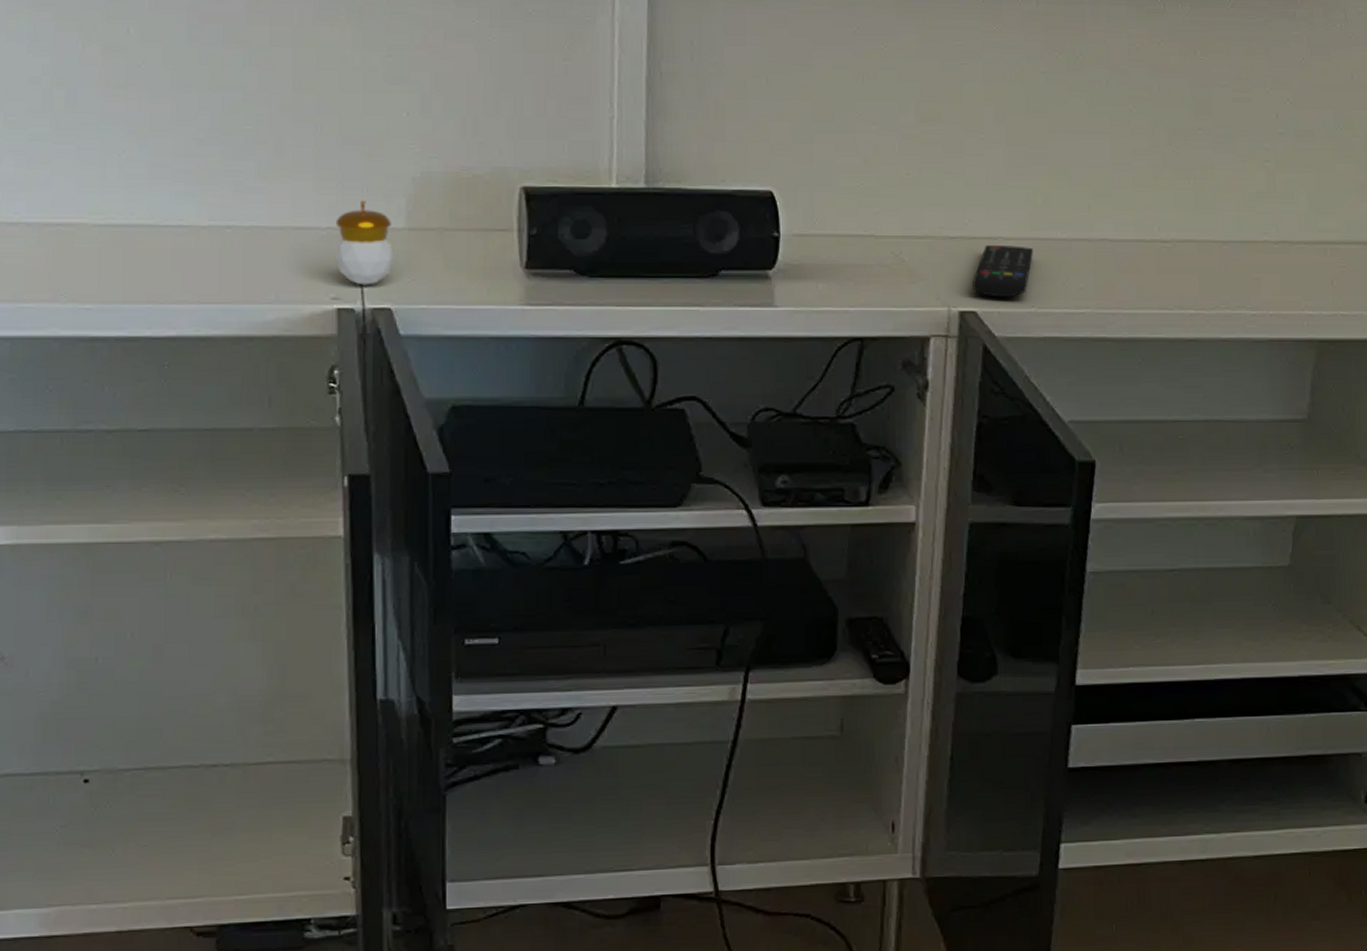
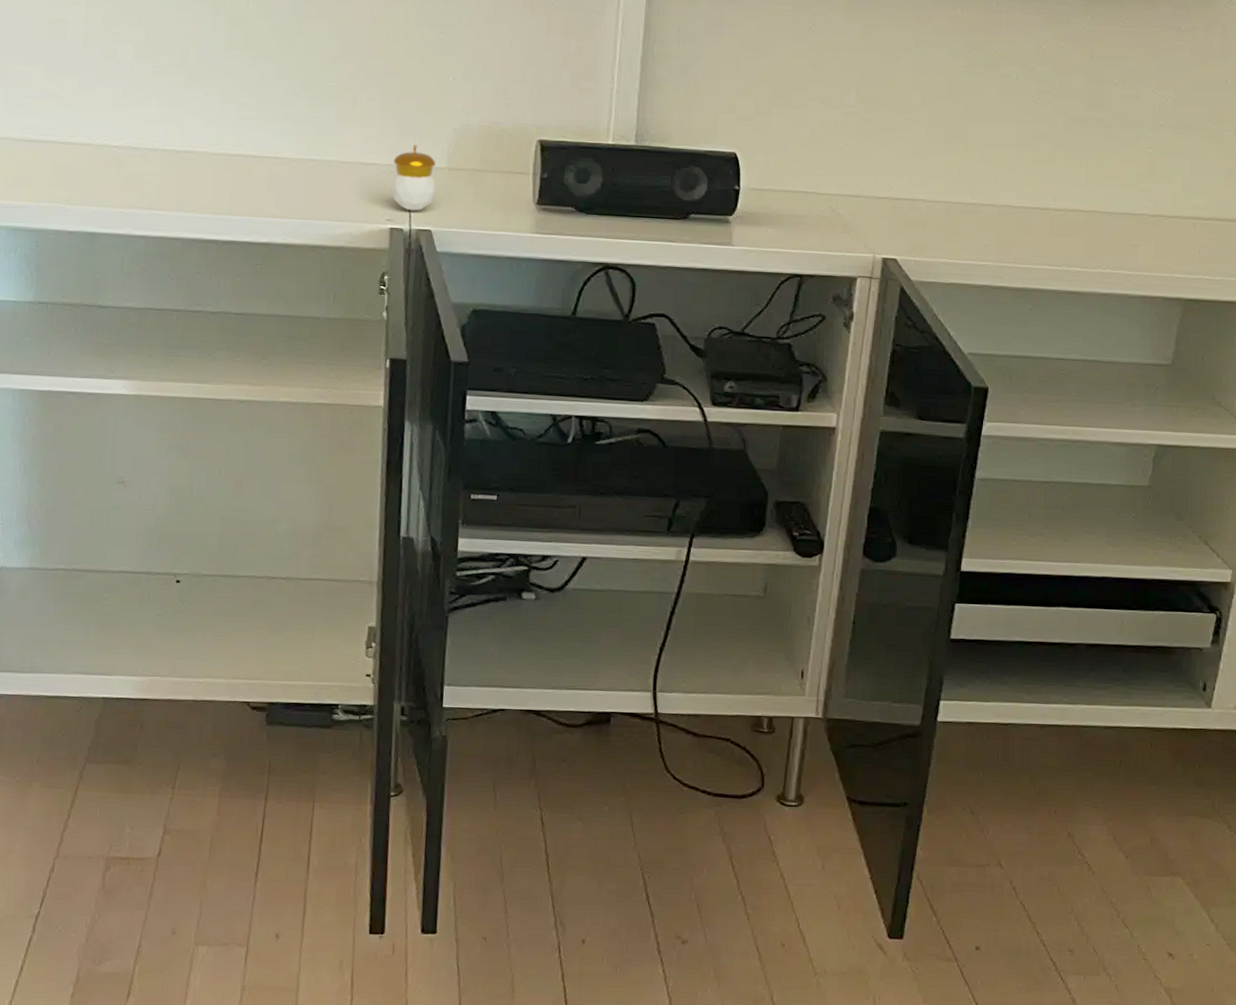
remote control: present [973,245,1033,298] -> none [895,205,947,249]

